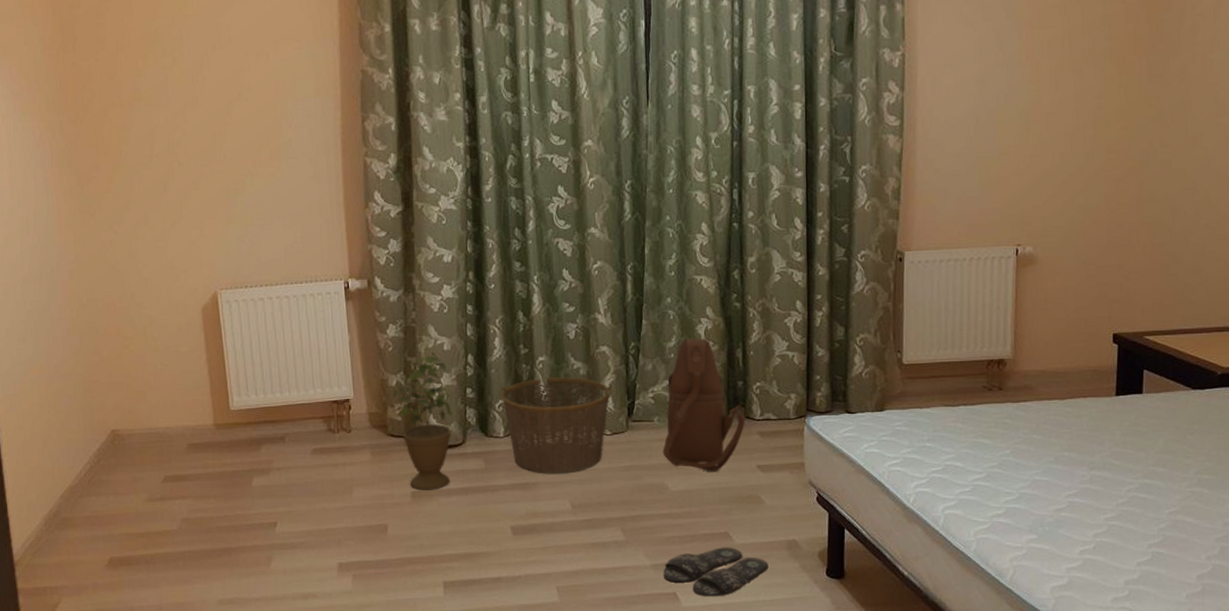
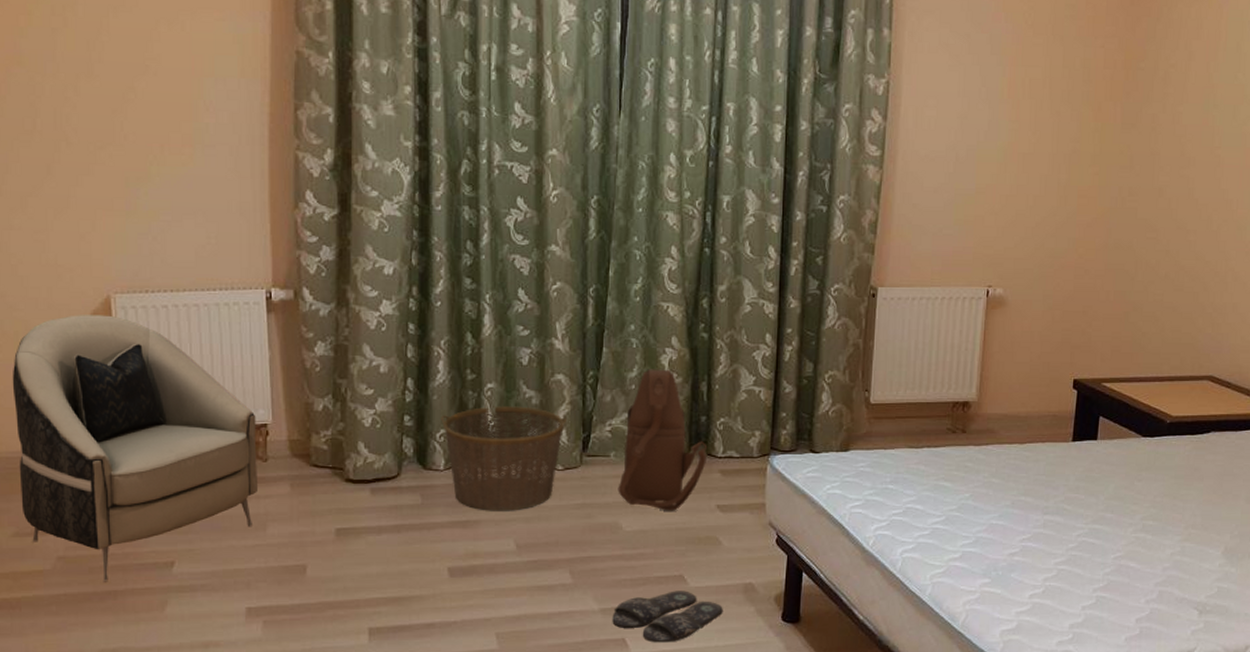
armchair: none [141,308,344,541] -> present [12,315,257,582]
potted plant: present [391,349,452,490] -> none [316,370,386,527]

